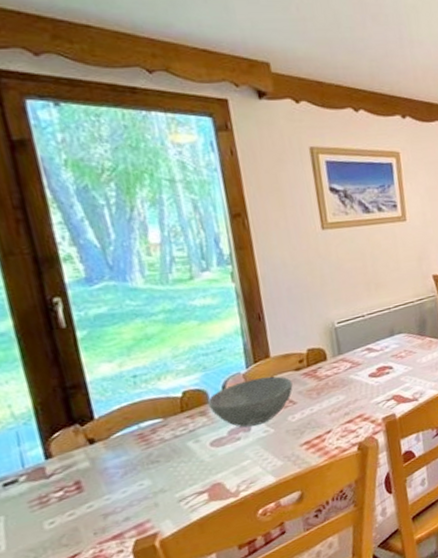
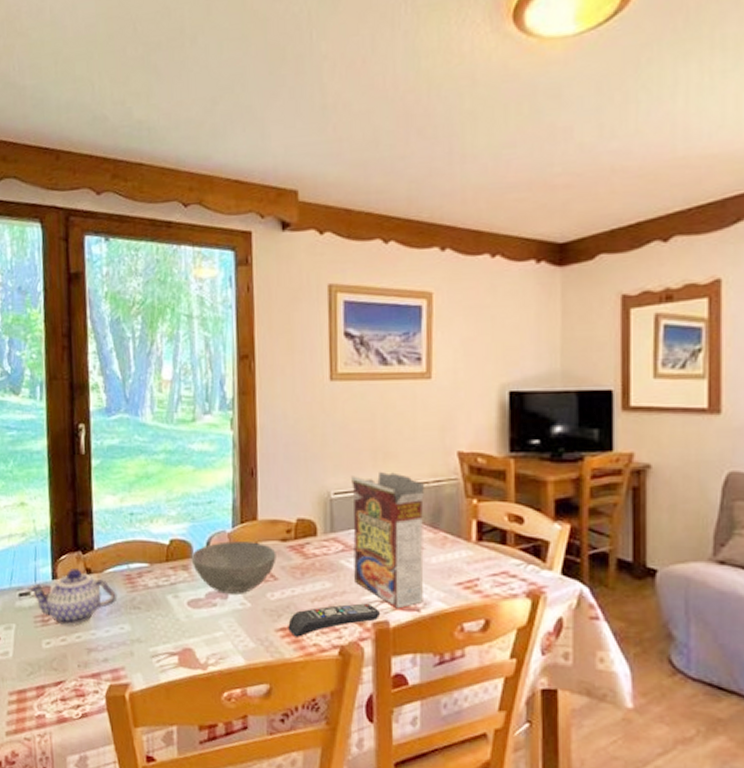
teapot: none [13,441,132,501] -> present [27,569,118,626]
remote control: none [311,404,388,446] -> present [288,603,381,637]
cereal box: none [351,298,420,403] -> present [351,472,425,609]

